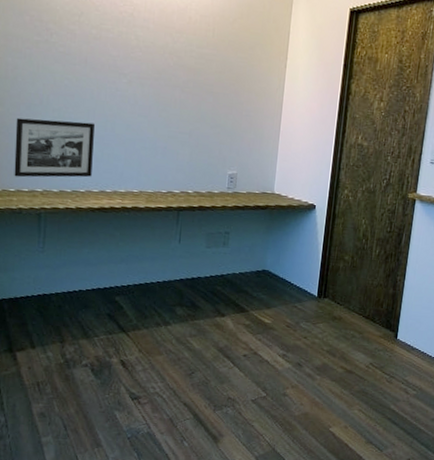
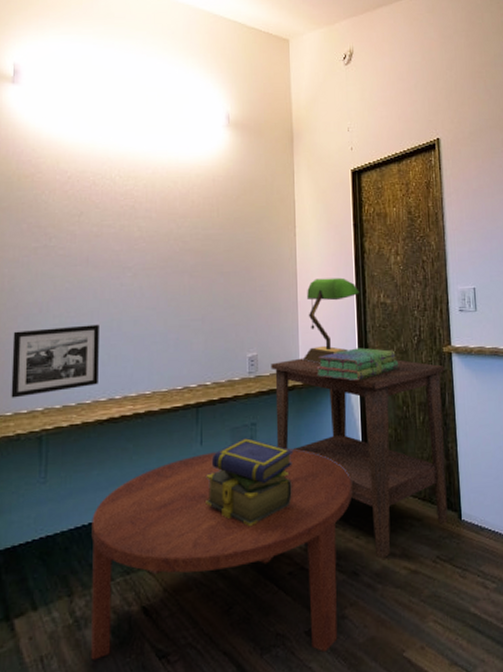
coffee table: none [77,250,307,417] -> present [91,448,353,660]
stack of books: none [179,242,260,315] -> present [205,437,294,527]
side table: none [245,182,407,358] -> present [271,358,448,559]
table lamp: none [277,112,340,190] -> present [302,277,360,364]
stack of books: none [288,181,365,211] -> present [316,347,399,381]

